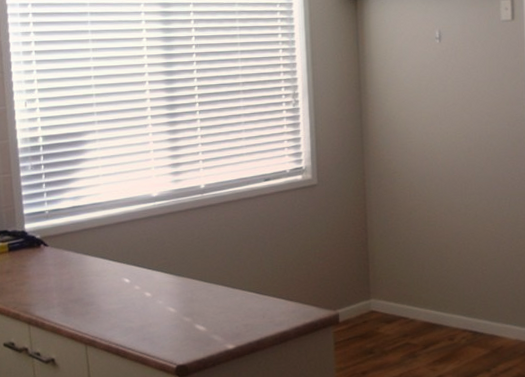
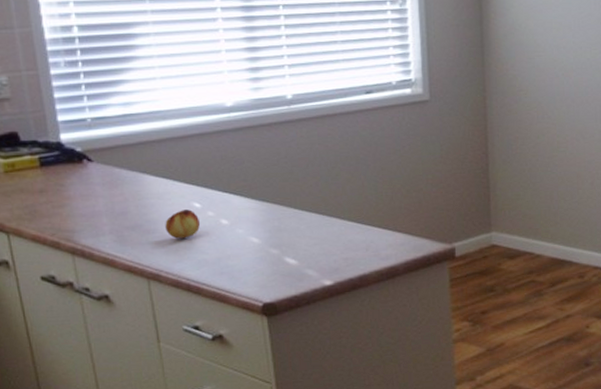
fruit: none [101,284,129,310] -> present [165,210,201,239]

